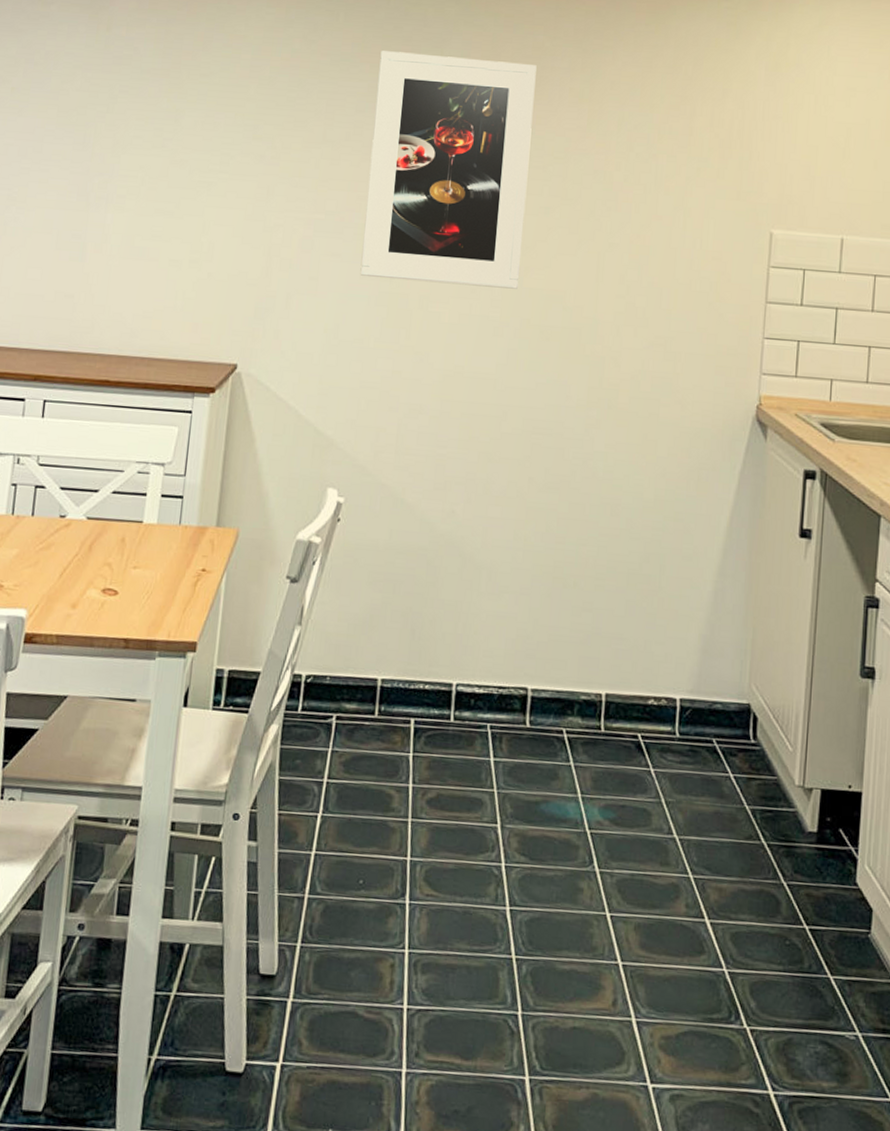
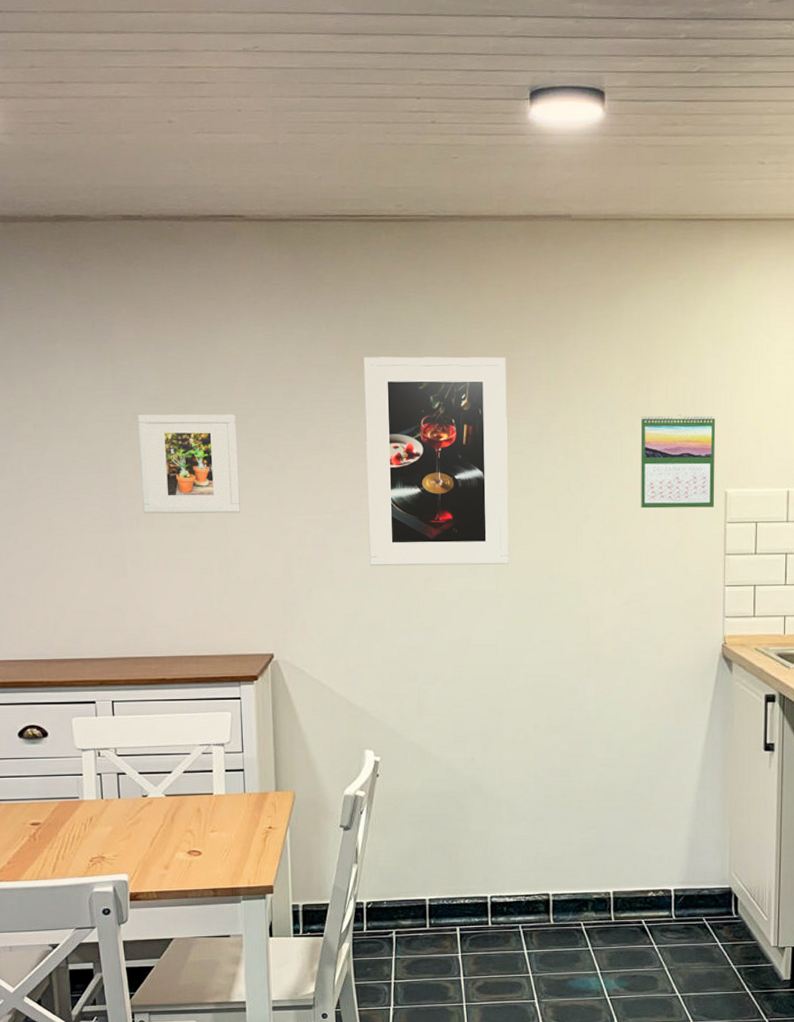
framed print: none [114,87,234,203] -> present [137,414,240,514]
calendar: none [674,141,765,248] -> present [640,414,716,509]

